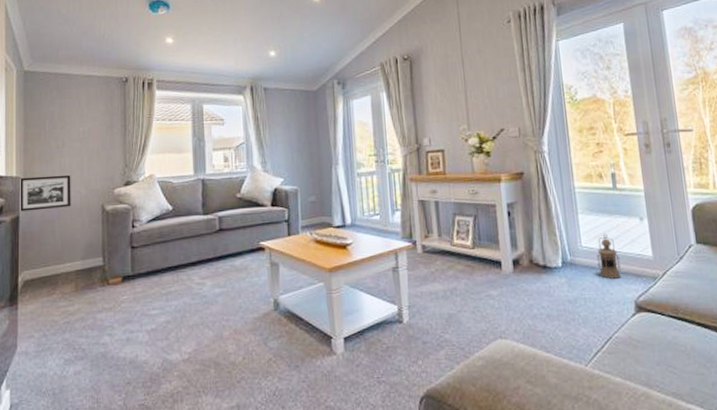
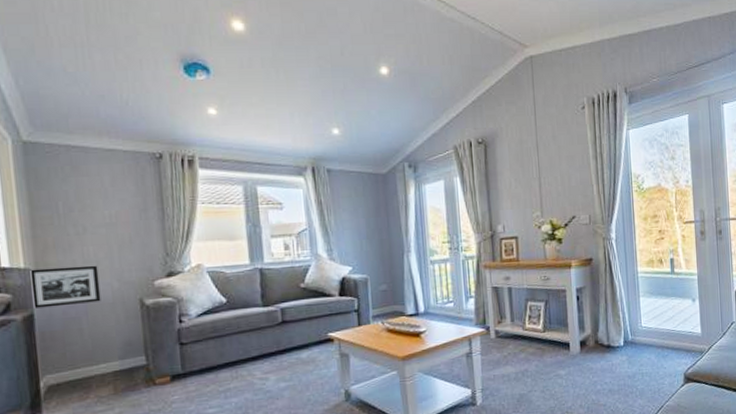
lantern: present [596,233,622,279] -> none [654,314,674,355]

